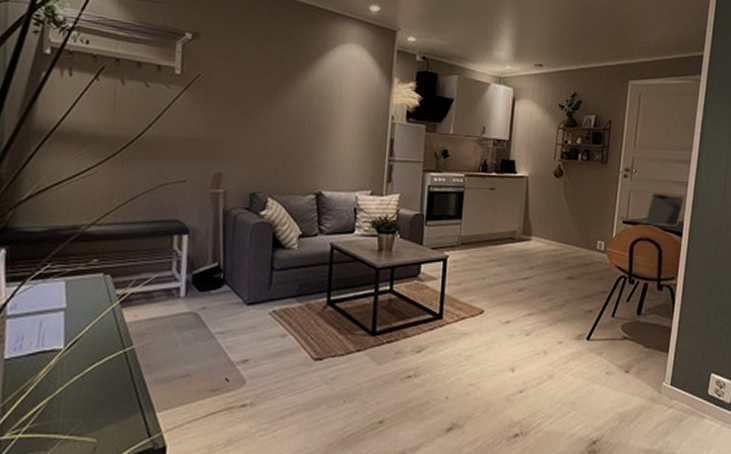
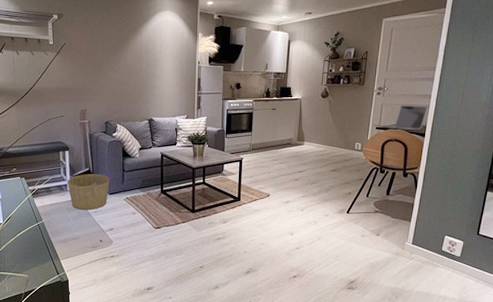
basket: none [181,272,249,329] -> present [67,174,110,210]

